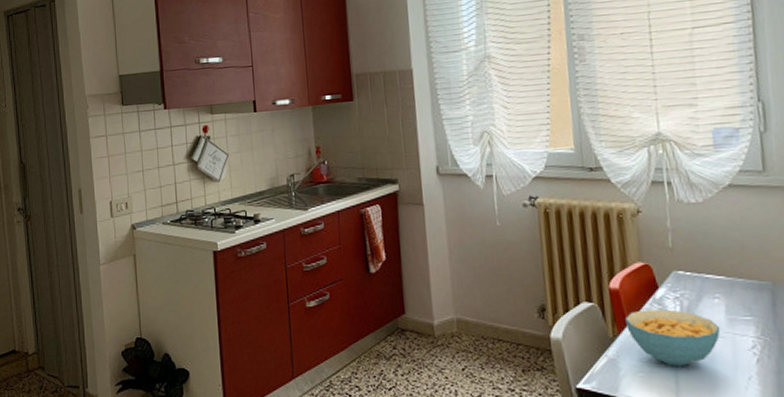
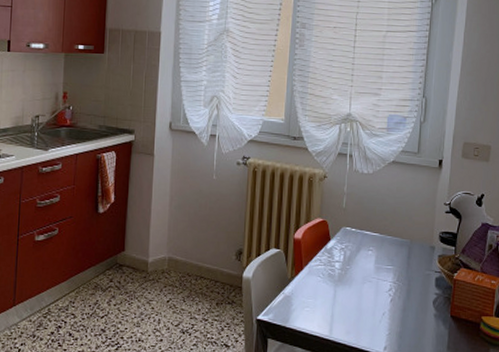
cereal bowl: present [625,309,721,366] -> none [302,257,370,303]

